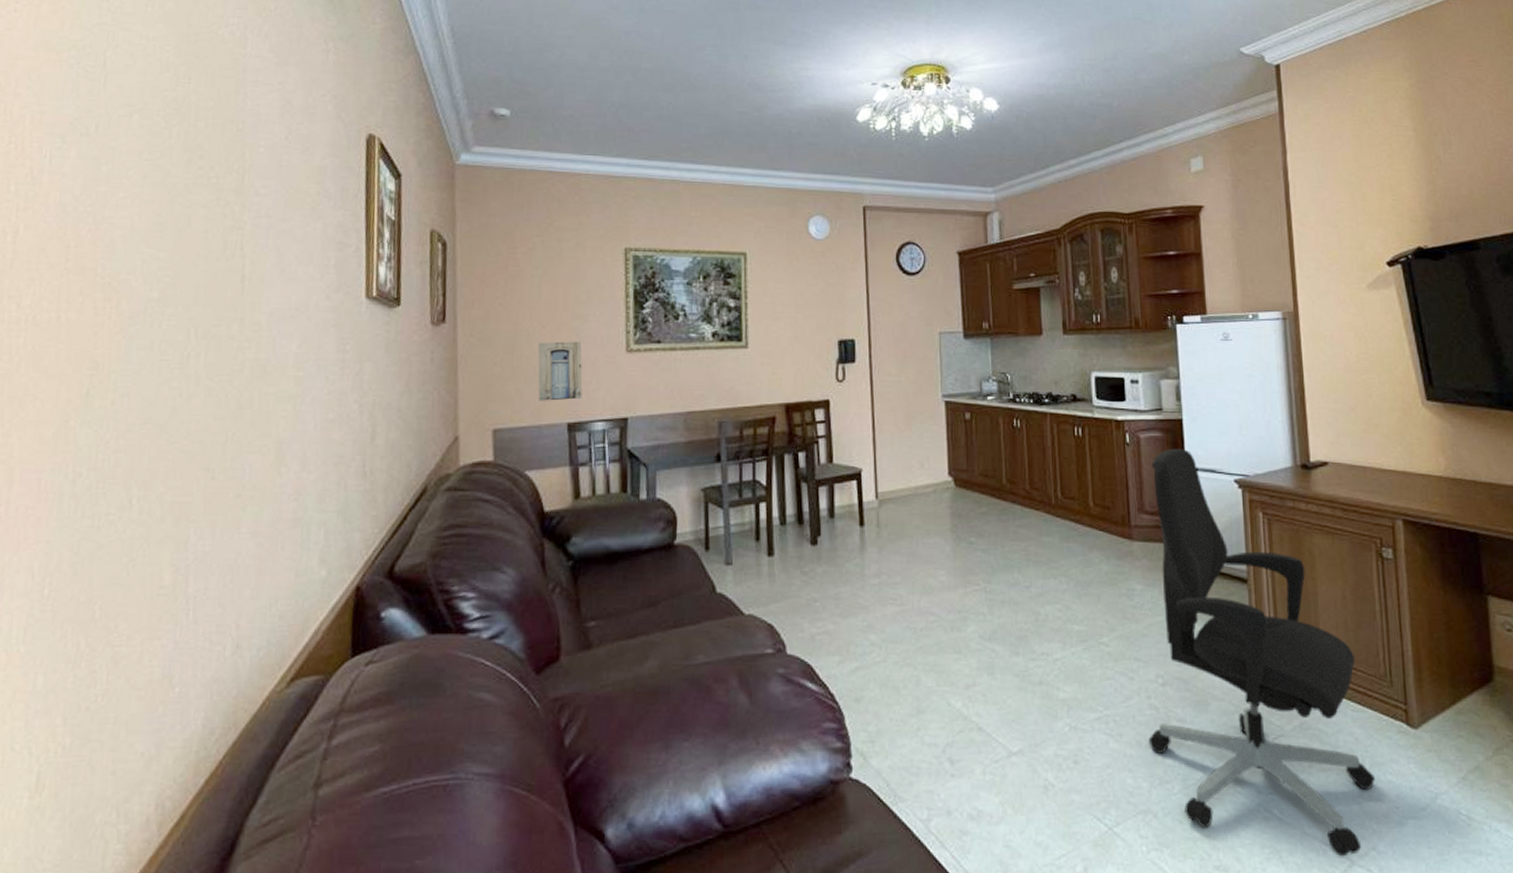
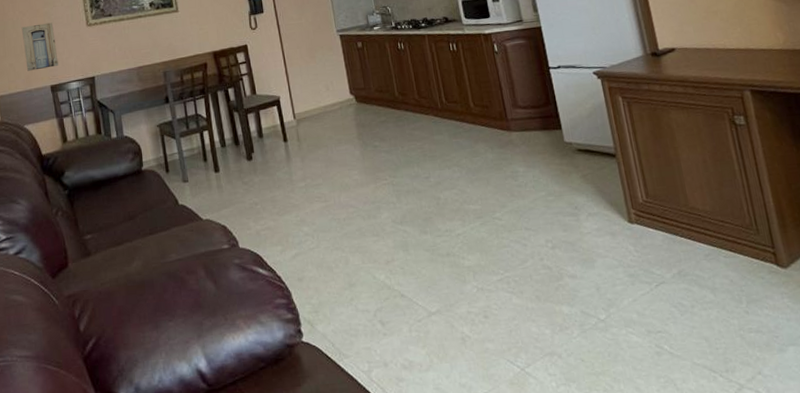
office chair: present [1148,449,1376,857] -> none [519,51,754,382]

